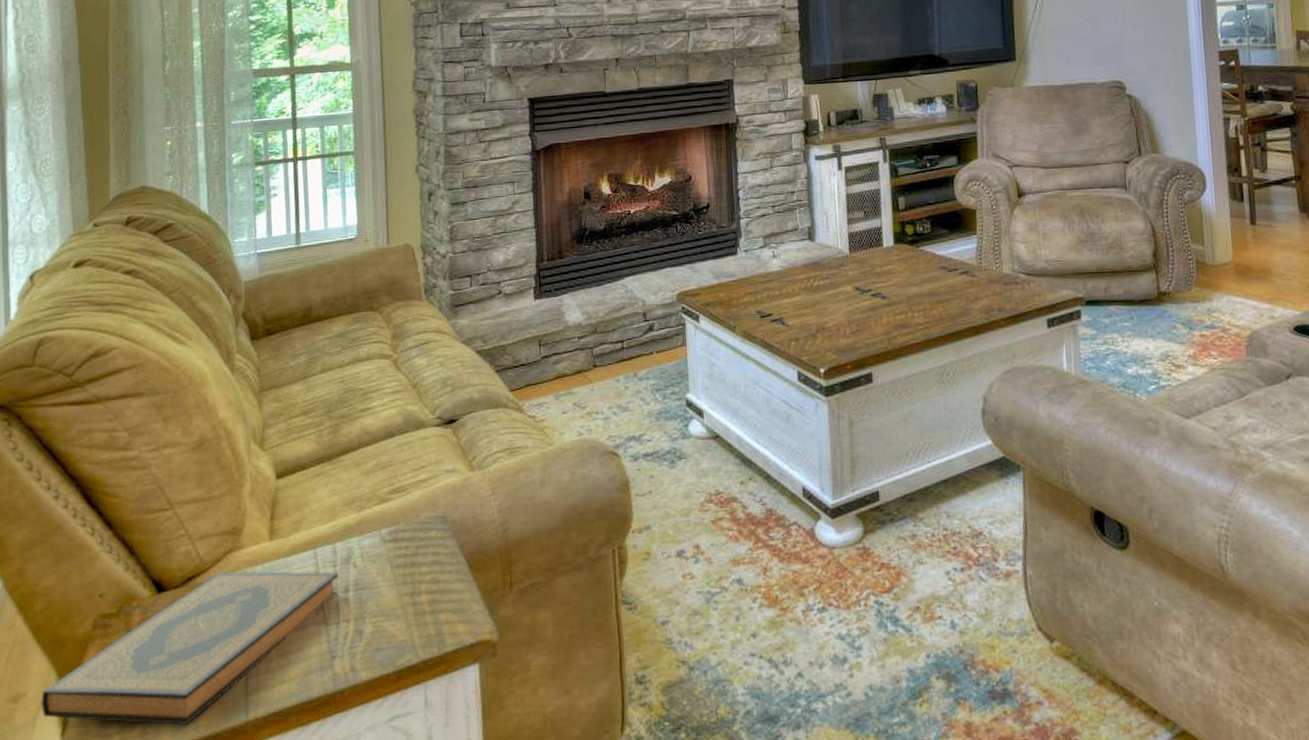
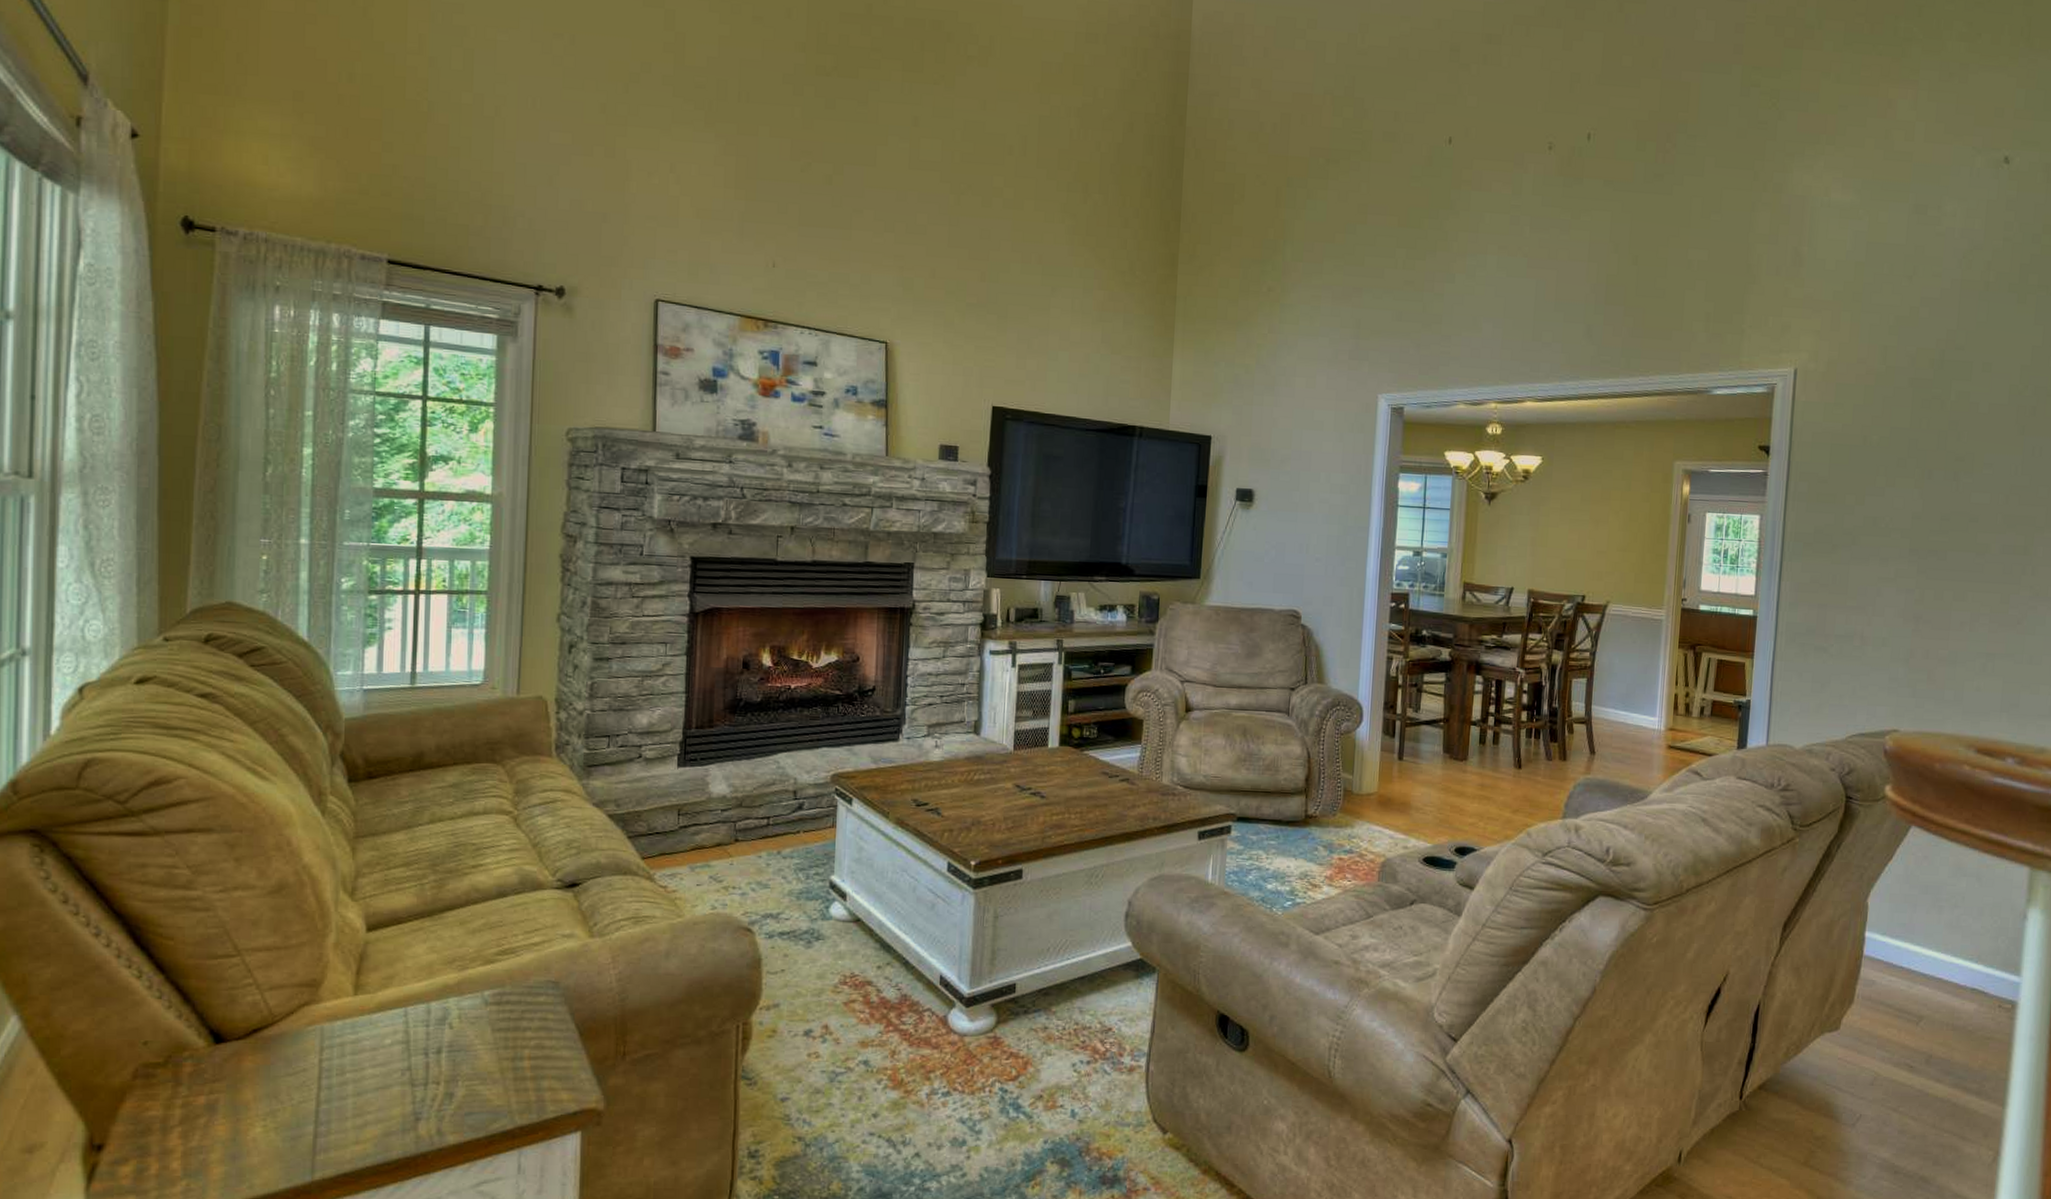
hardback book: present [40,571,338,724] -> none [62,1026,430,1183]

